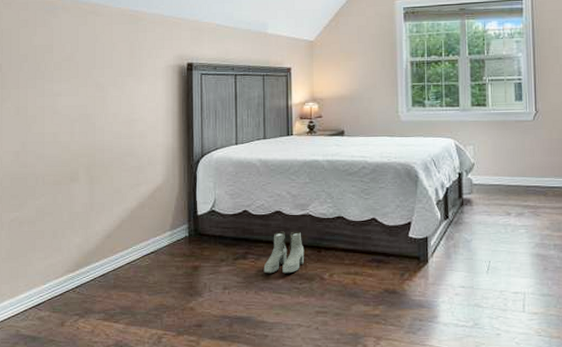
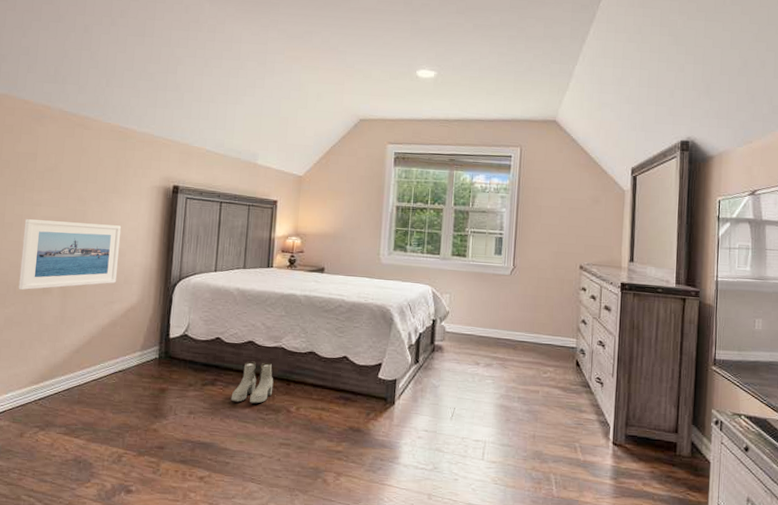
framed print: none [47,108,141,181] -> present [18,219,122,291]

